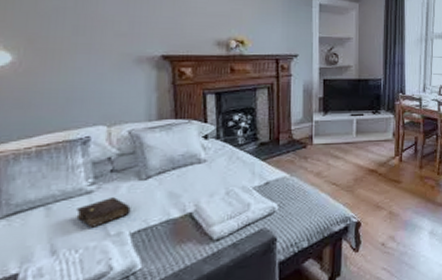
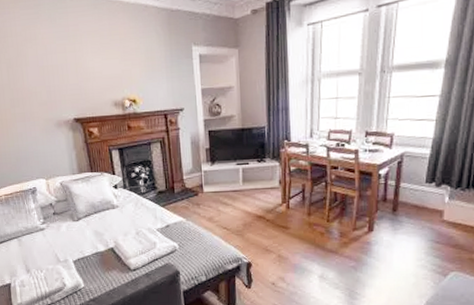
book: present [76,197,131,228] -> none [36,234,71,255]

